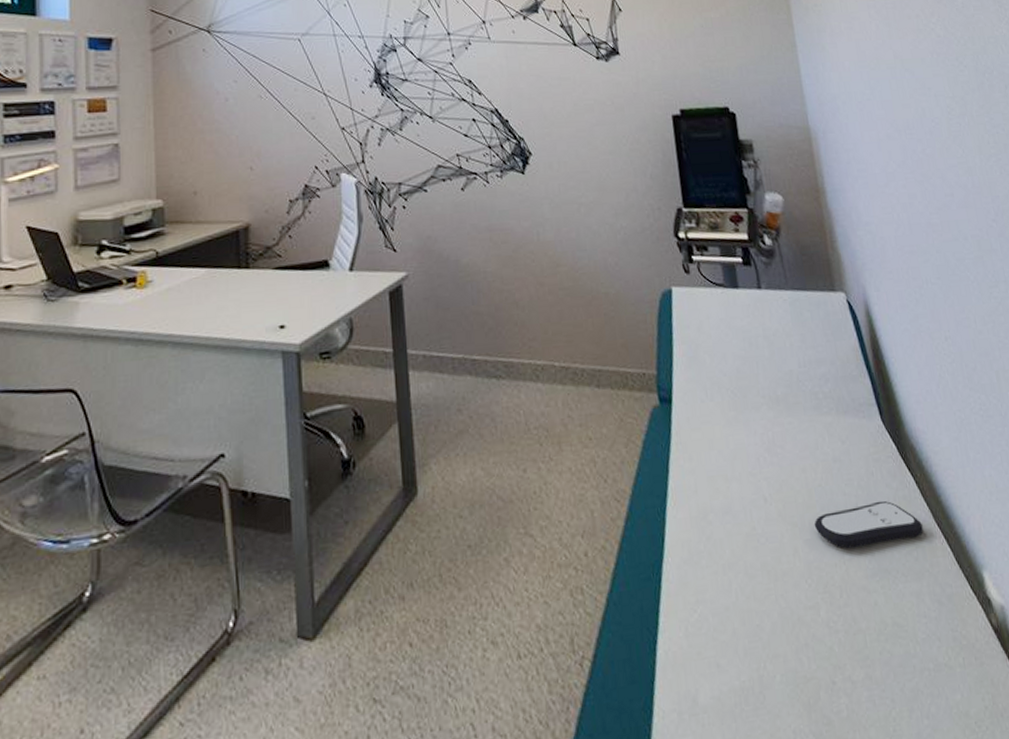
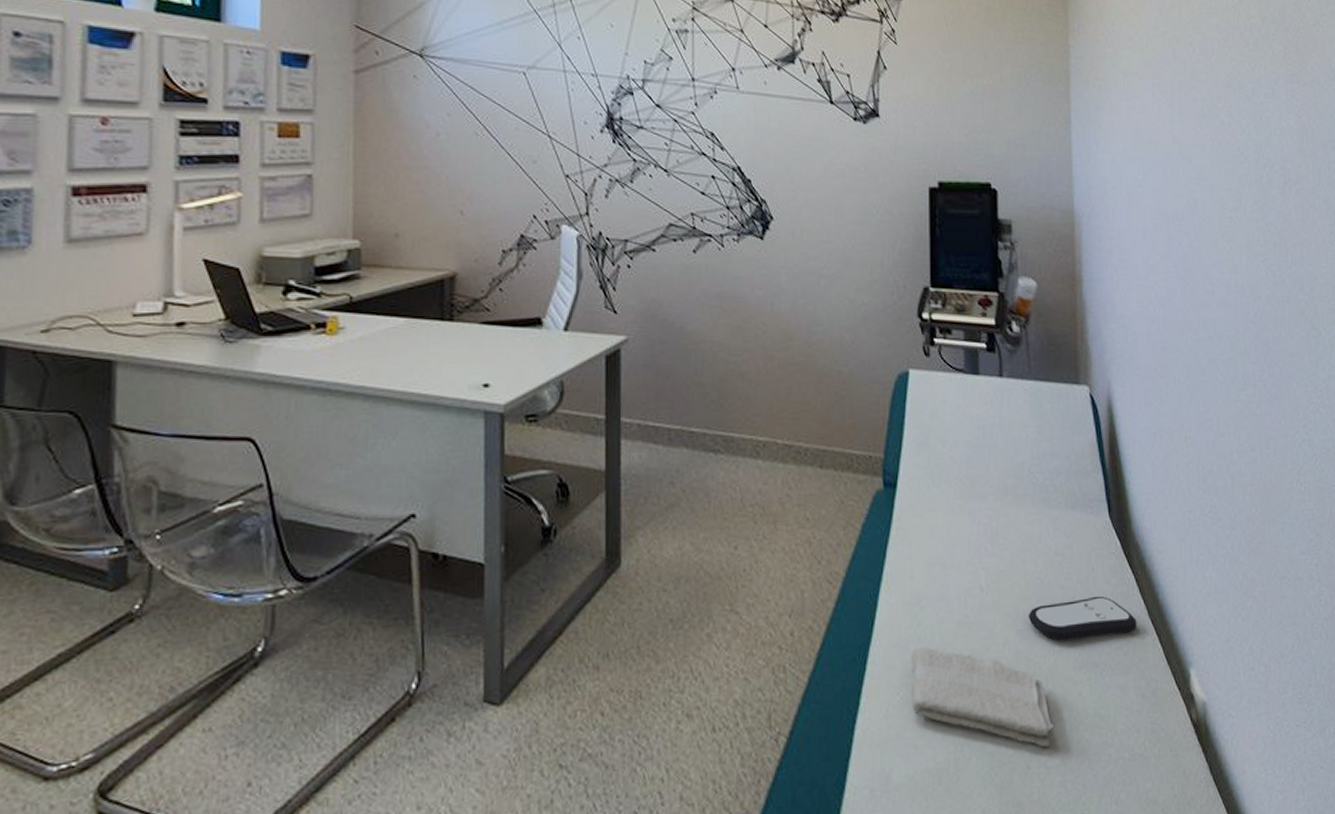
washcloth: none [703,561,855,661] -> present [911,646,1055,748]

